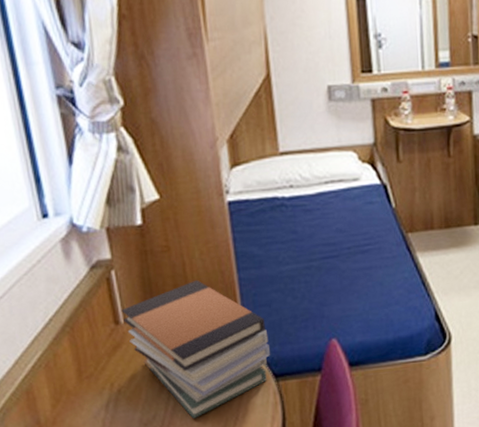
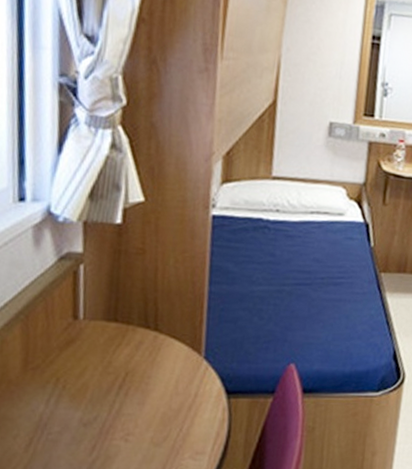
book stack: present [121,279,271,419] -> none [82,286,228,425]

